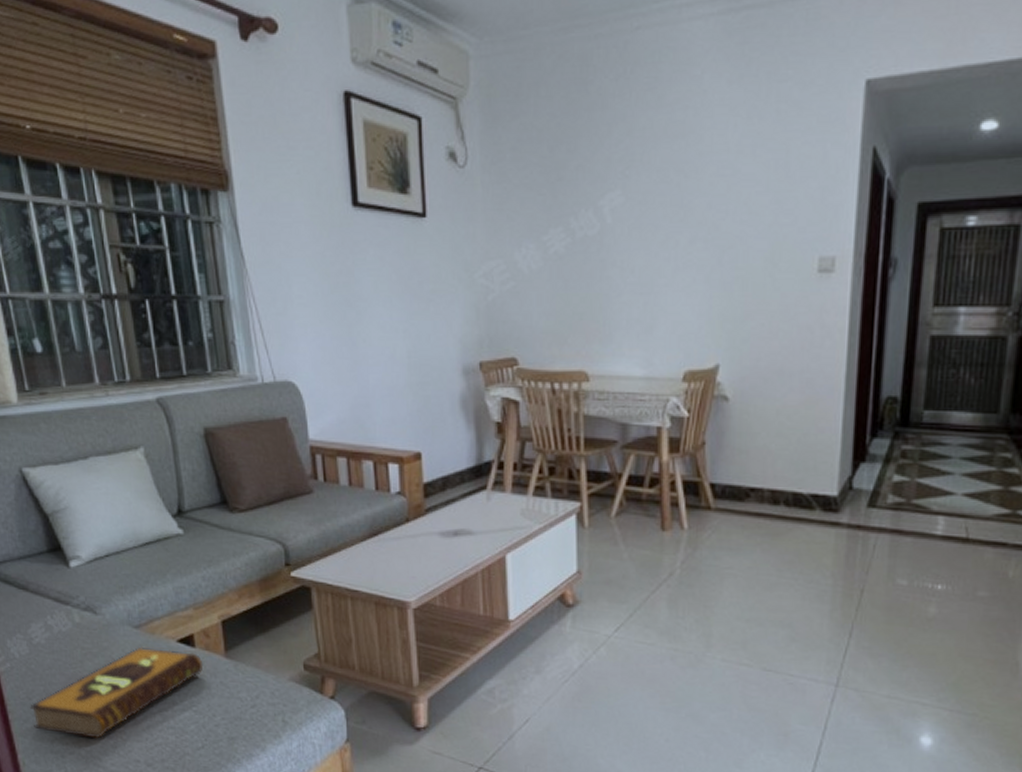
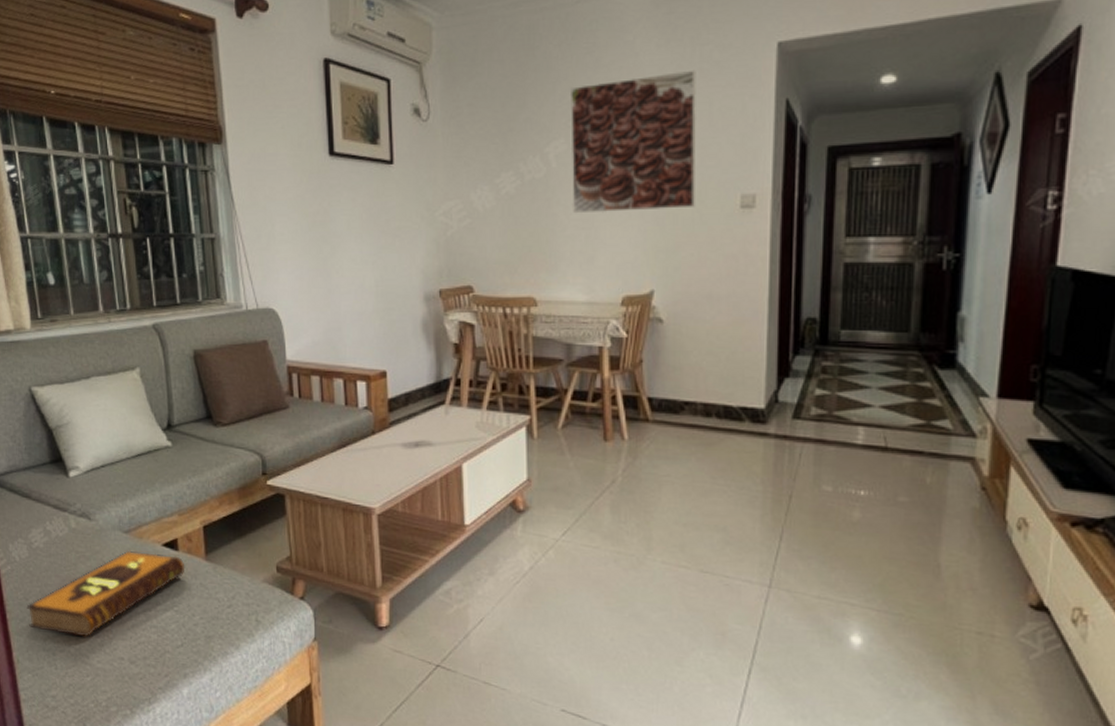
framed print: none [628,111,772,277] -> present [570,69,696,214]

